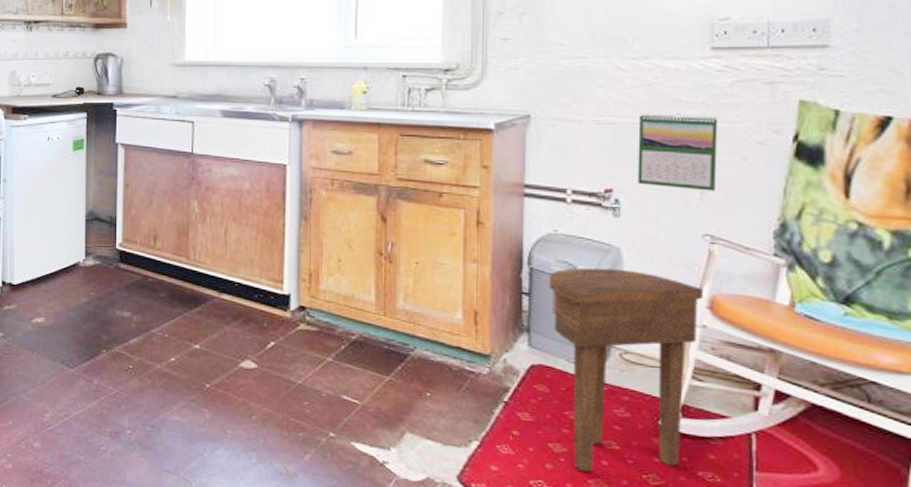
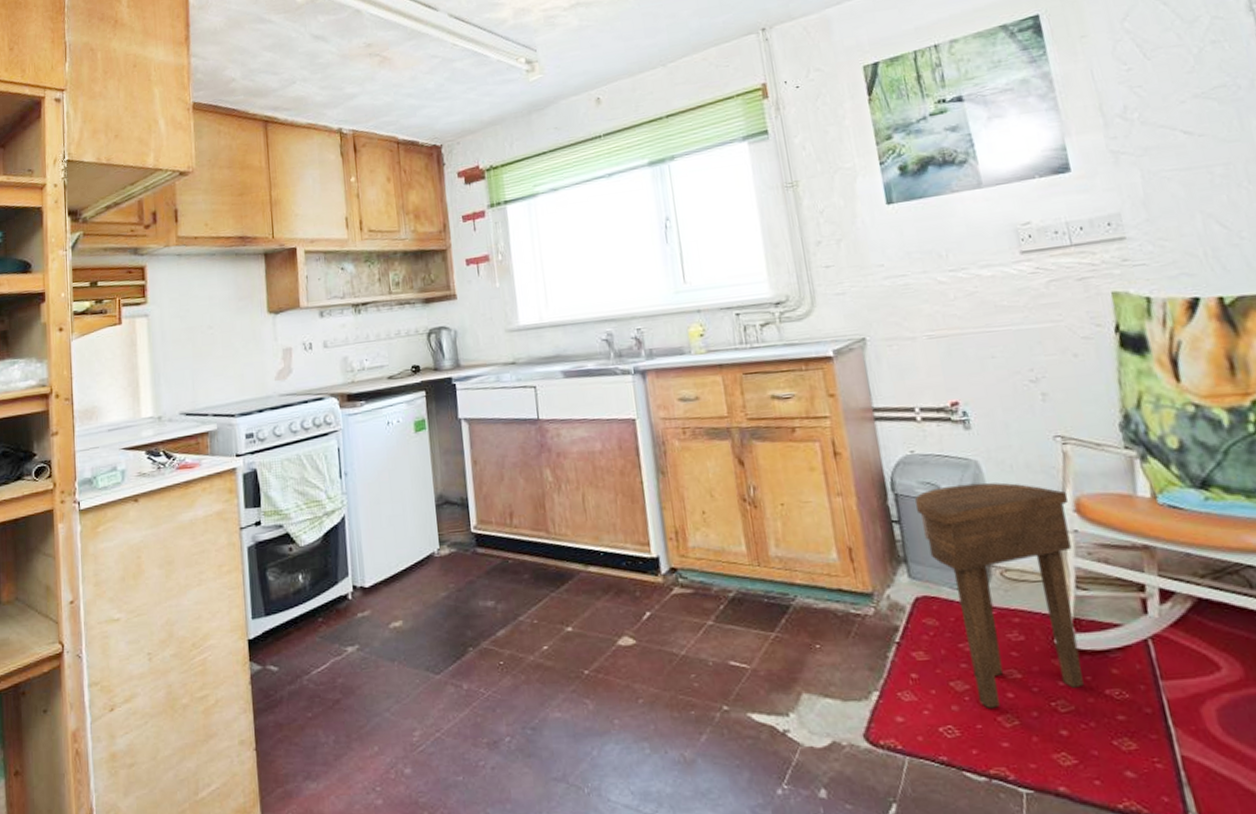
calendar: present [637,113,718,191] -> none [967,318,1055,394]

